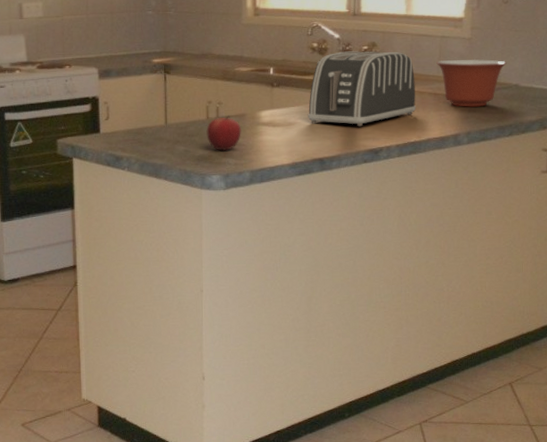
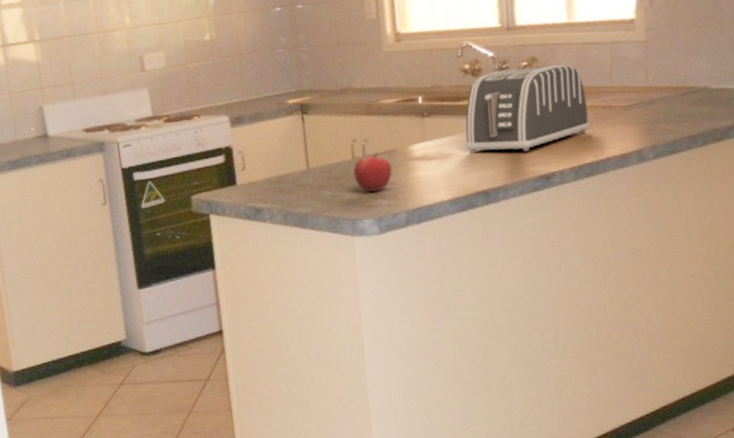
mixing bowl: present [436,59,507,107] -> none [608,62,692,119]

